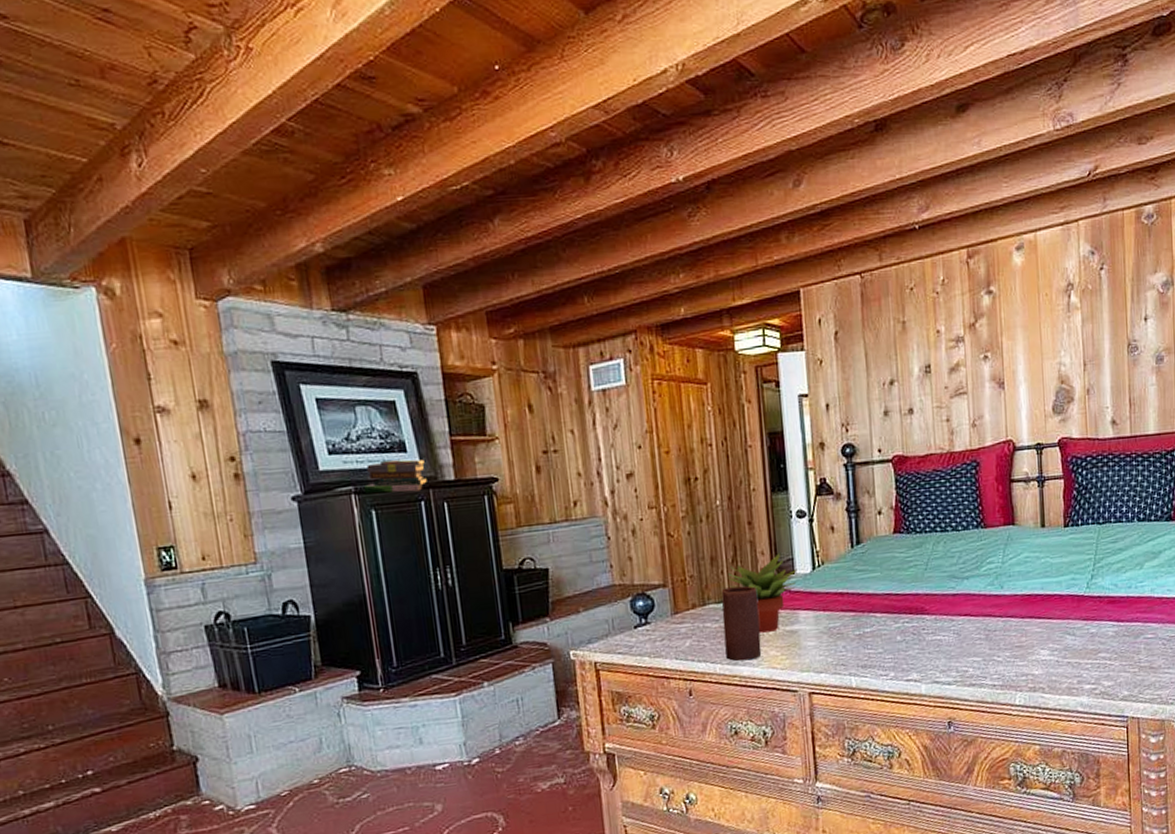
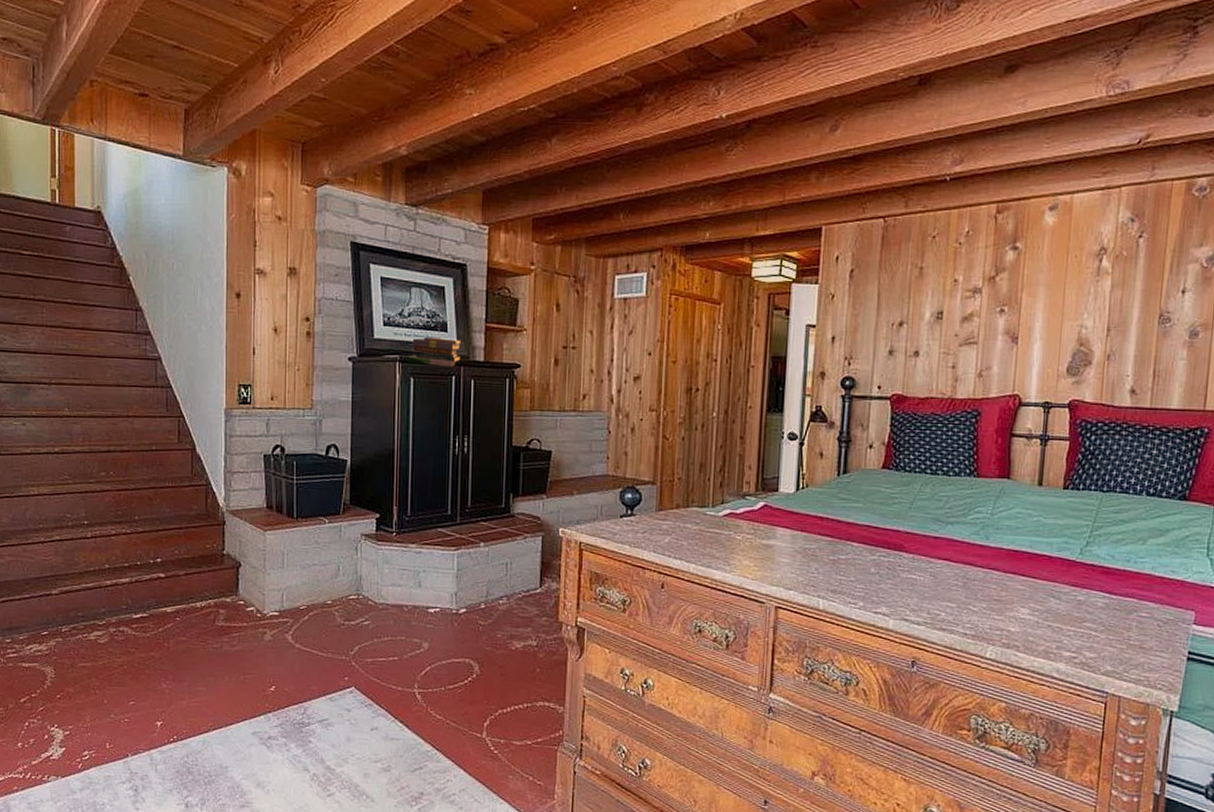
candle: present [721,585,762,662] -> none [701,494,740,566]
succulent plant: present [727,553,797,633] -> none [713,470,781,543]

